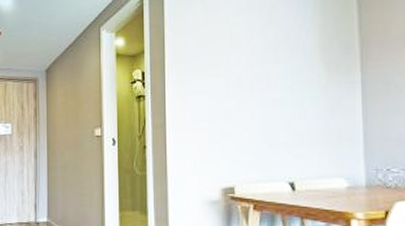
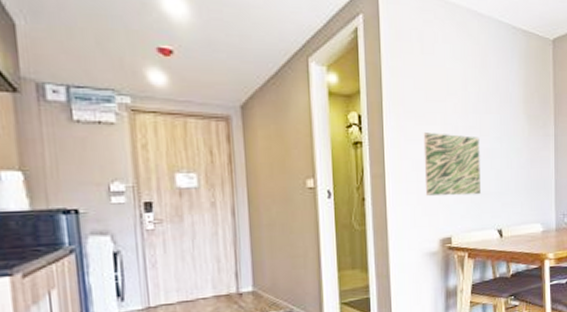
wall art: none [205,84,268,146] -> present [423,133,481,197]

